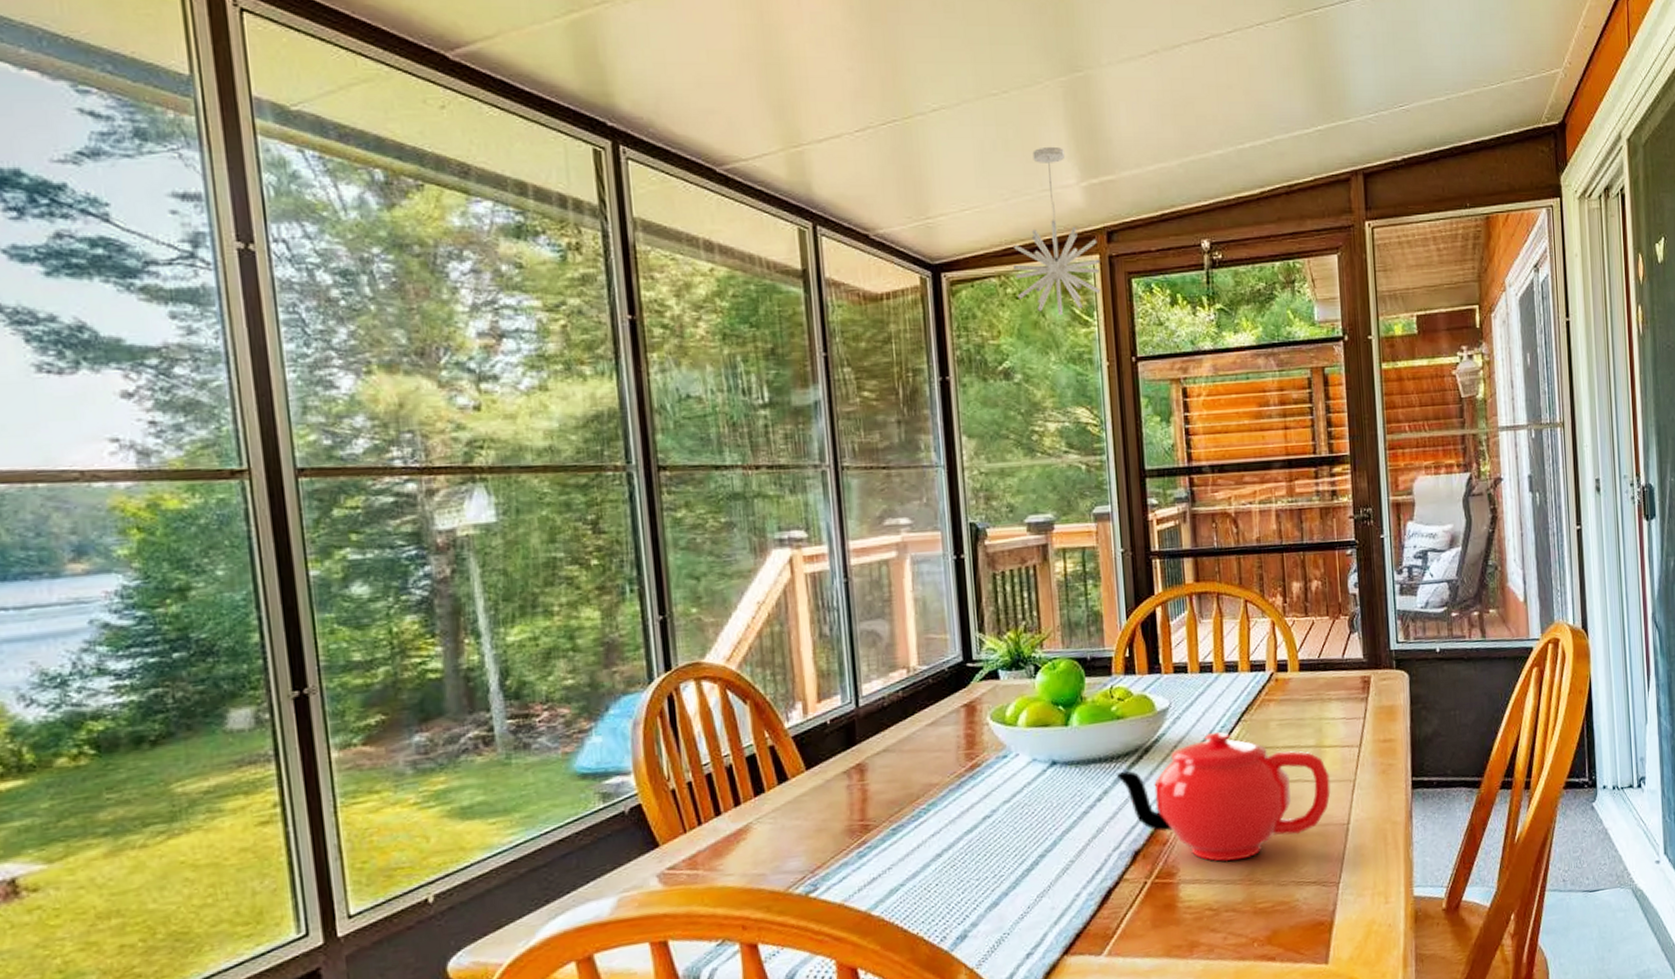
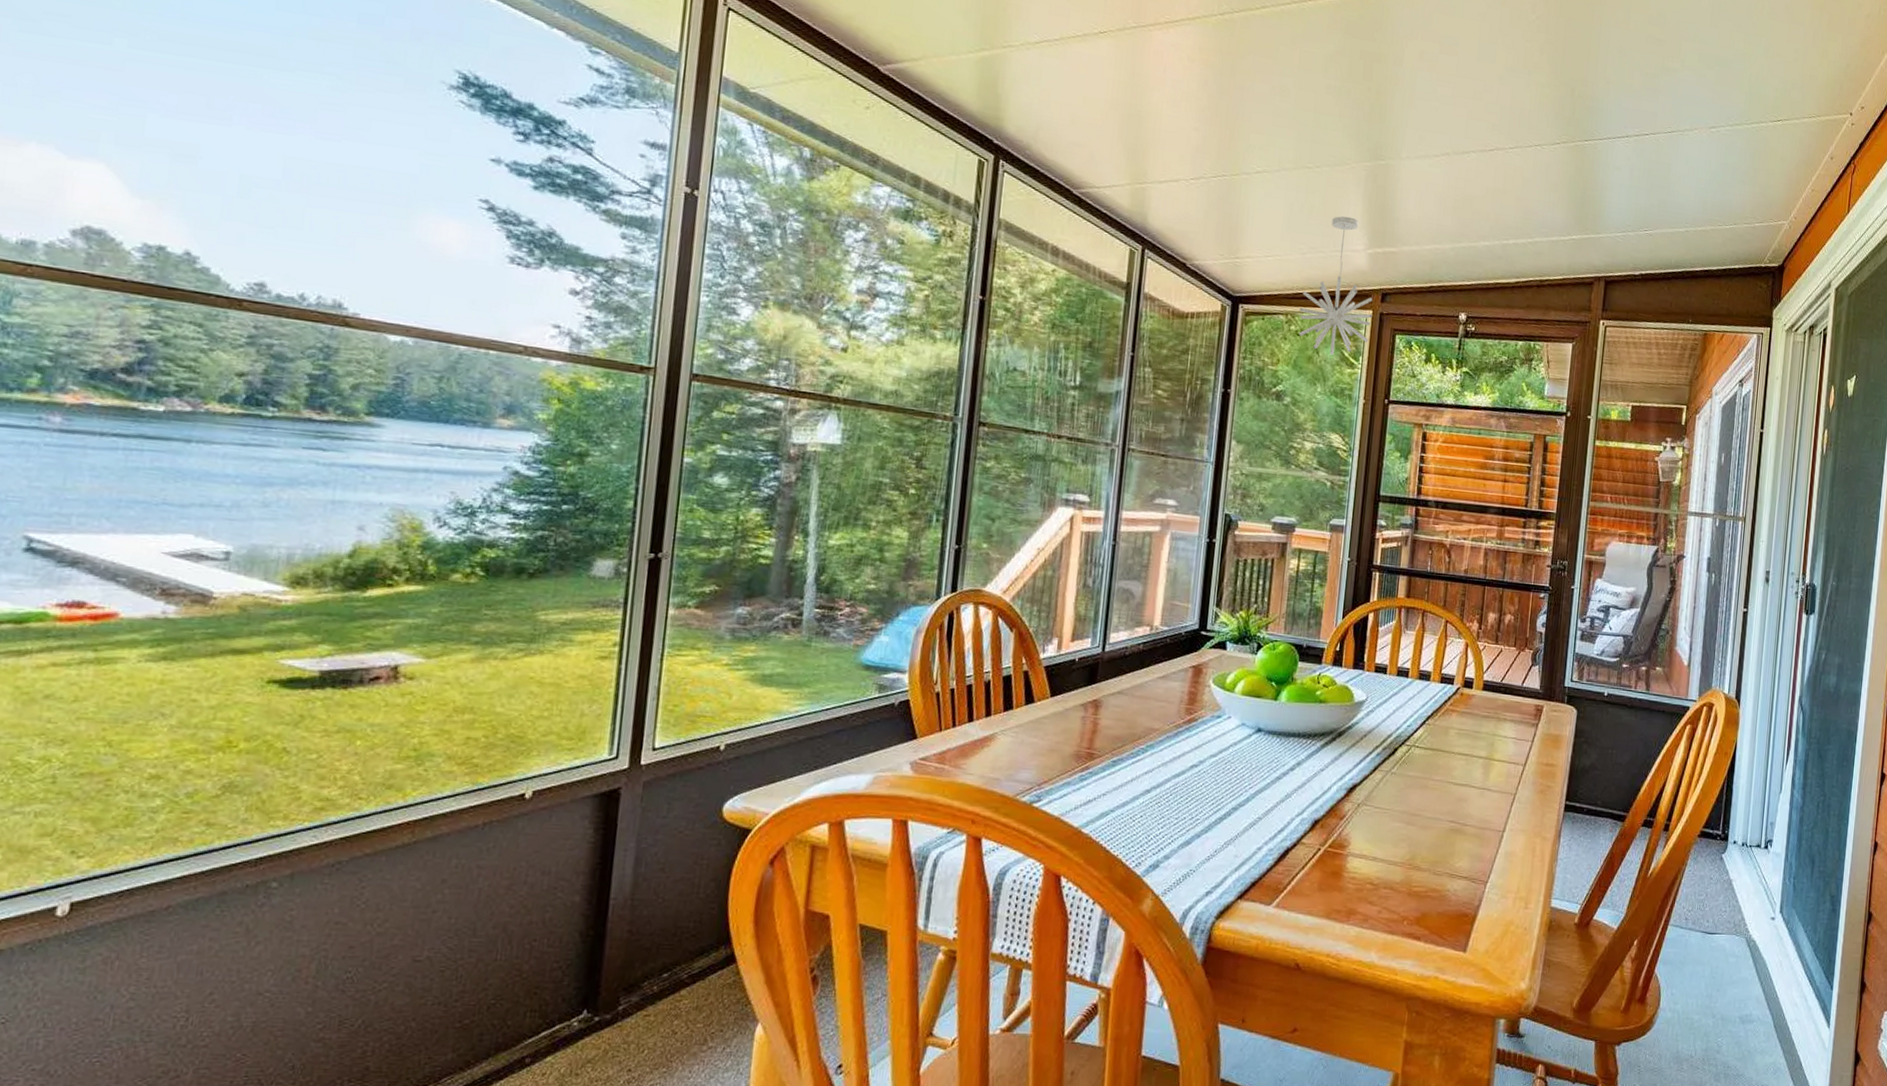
teapot: present [1116,731,1331,862] -> none [1310,729,1494,845]

